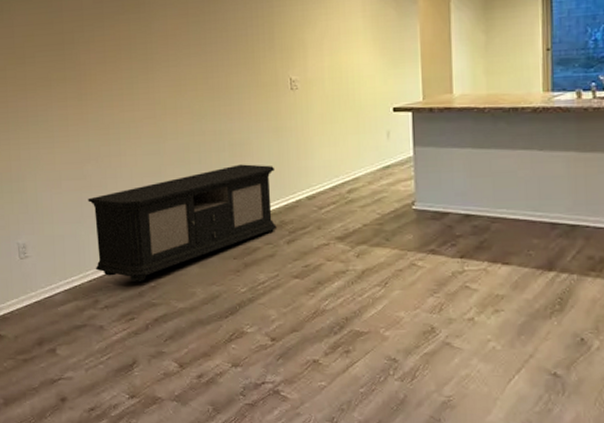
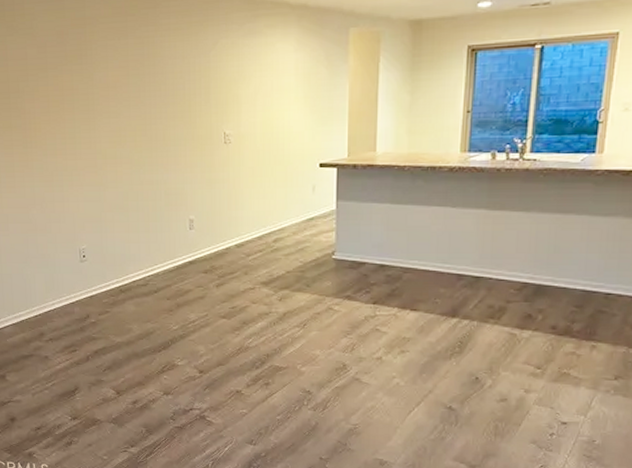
media console: present [88,164,277,281] -> none [33,213,208,318]

